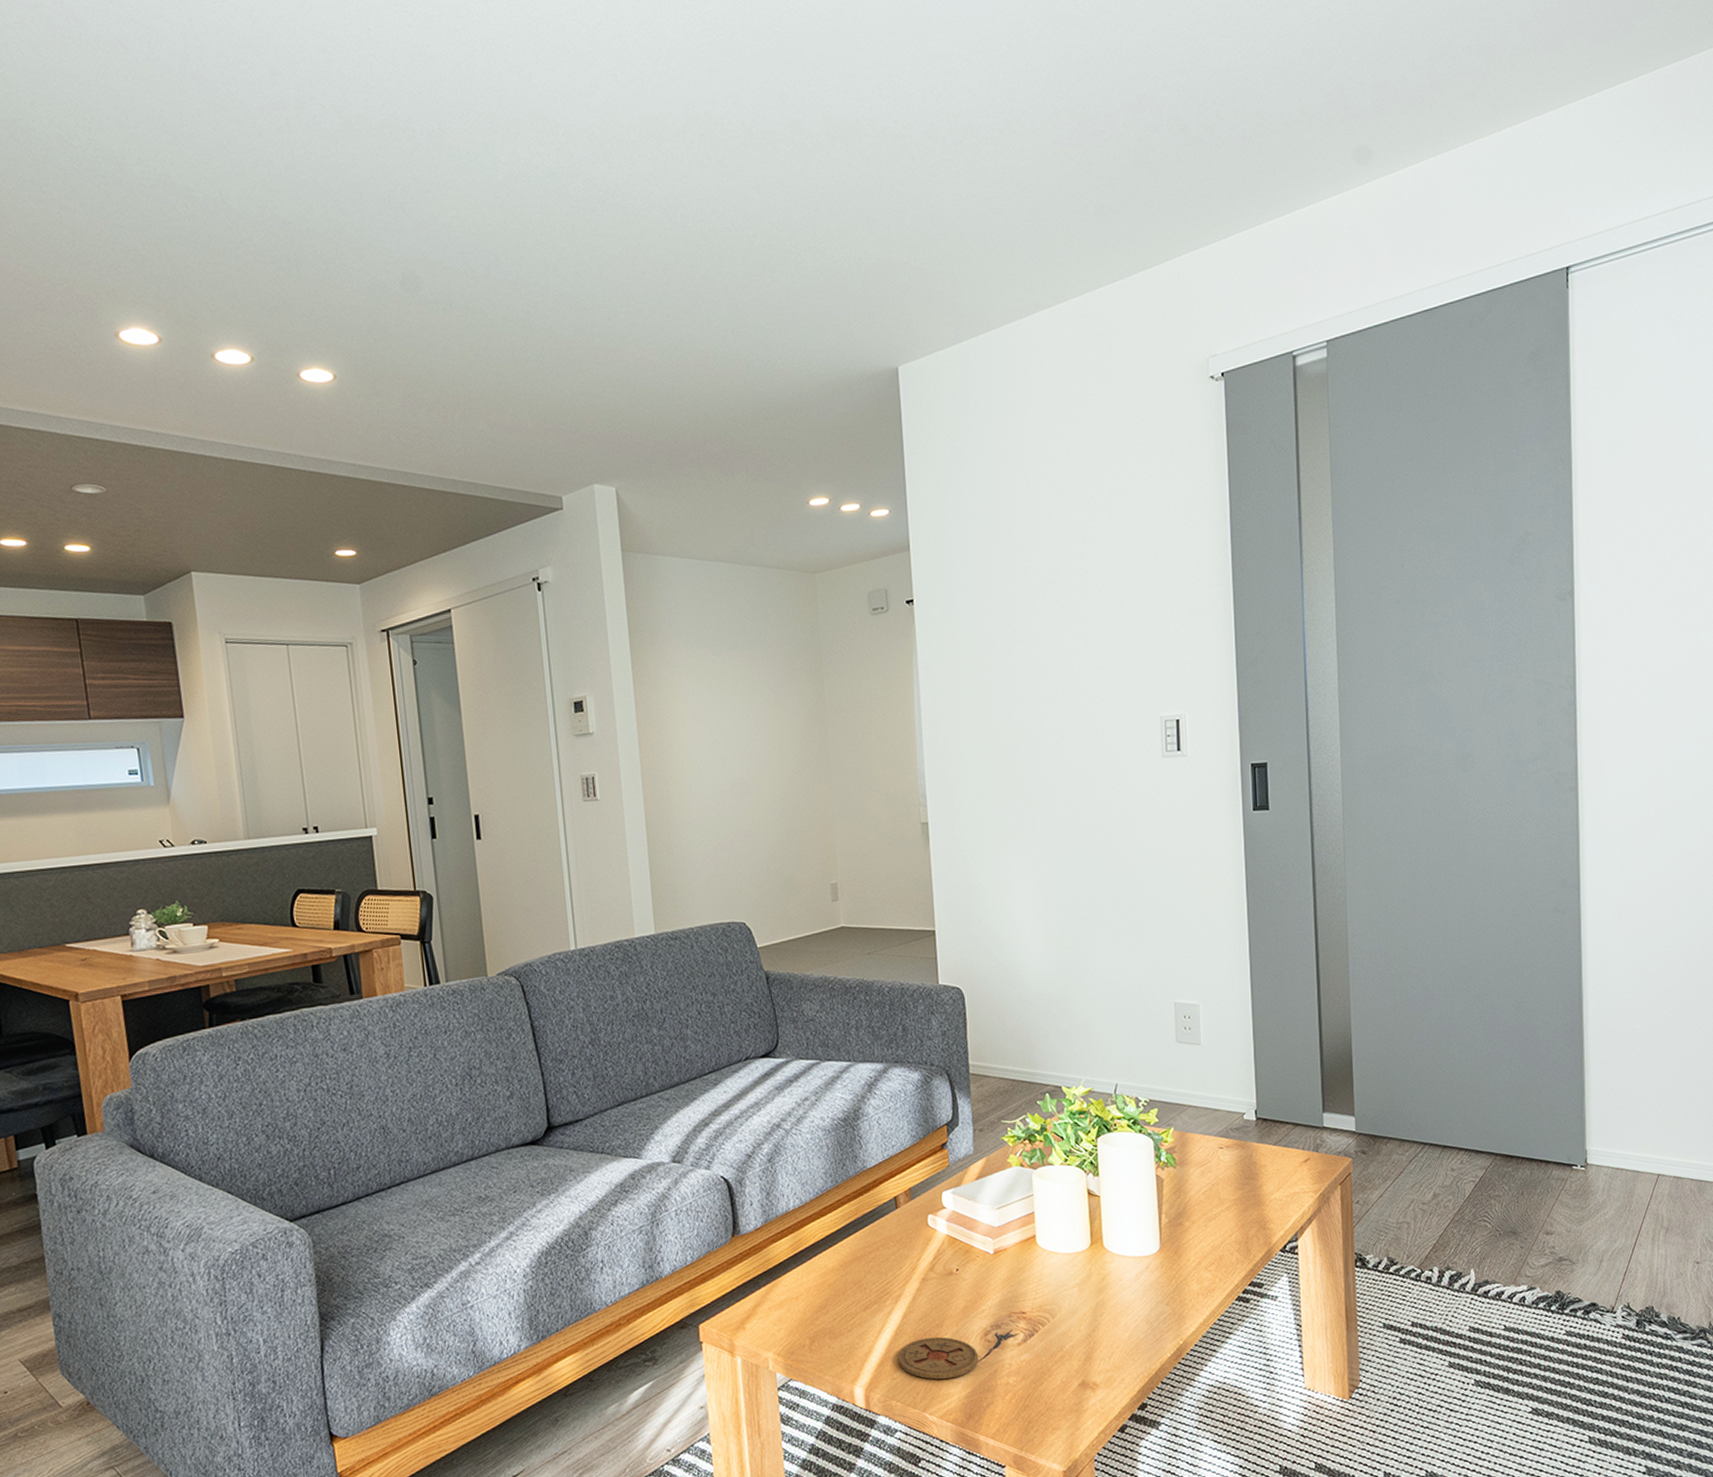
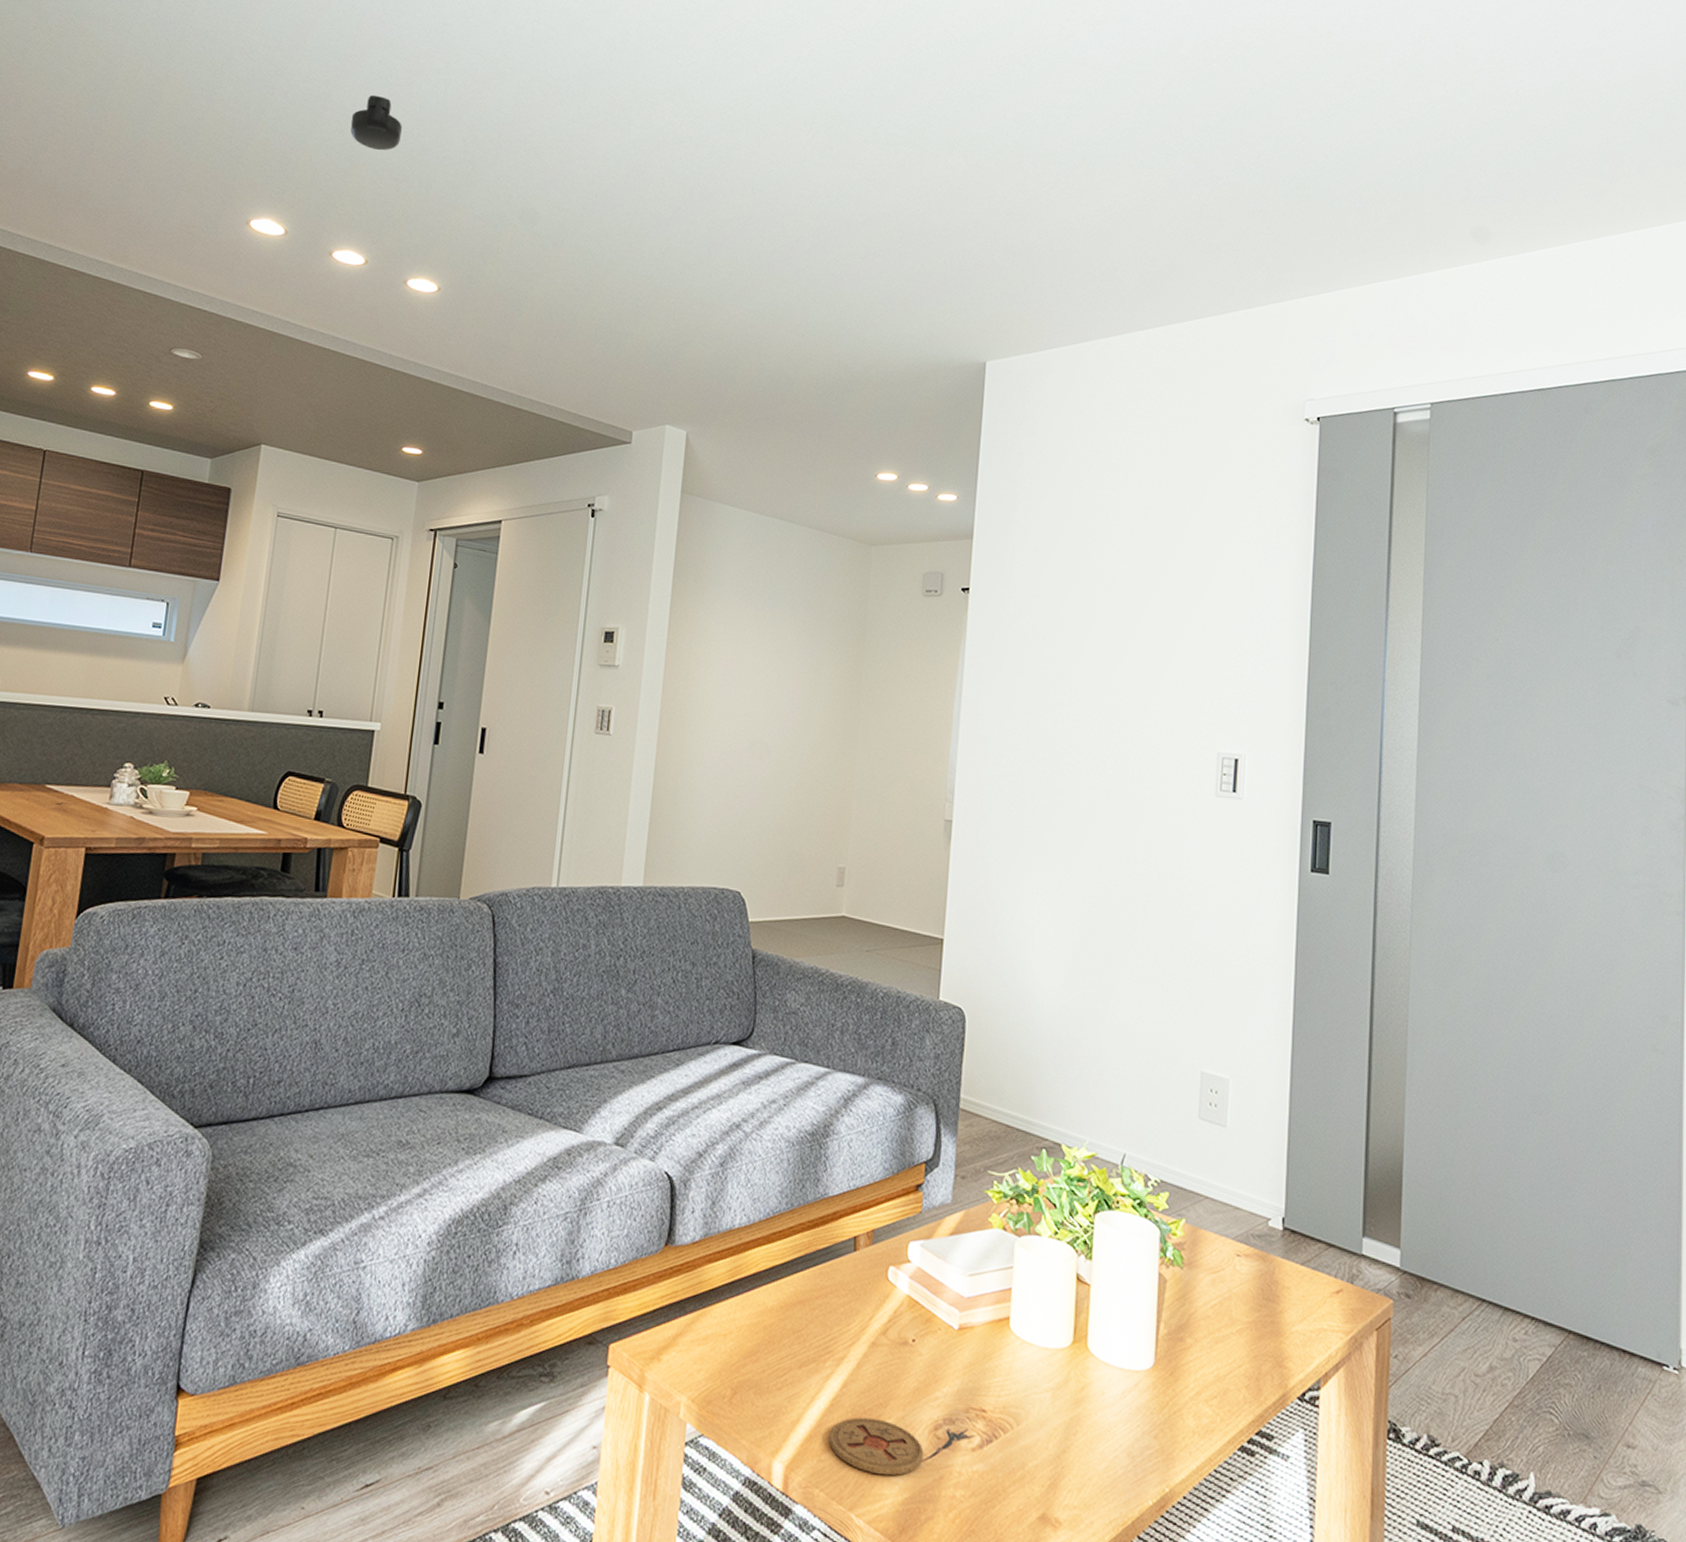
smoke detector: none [198,168,257,232] -> present [350,94,402,151]

